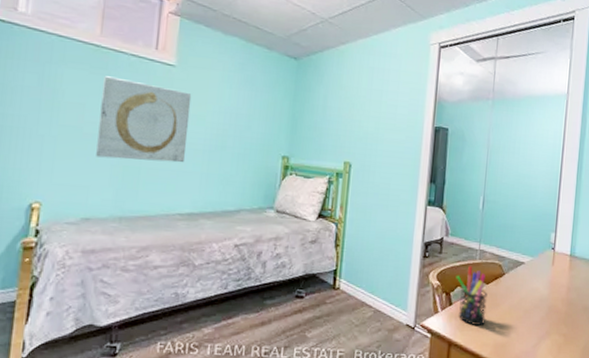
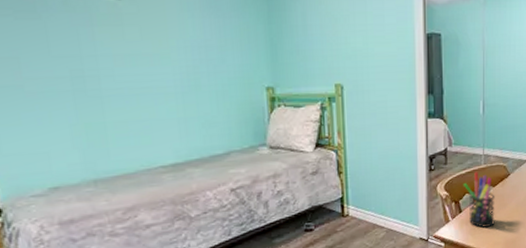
wall art: present [96,76,192,163] -> none [34,20,156,118]

